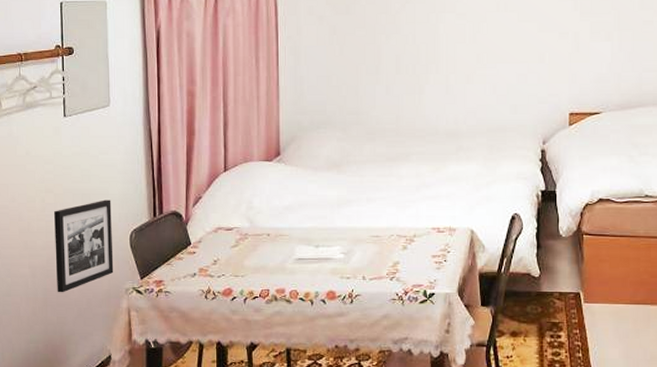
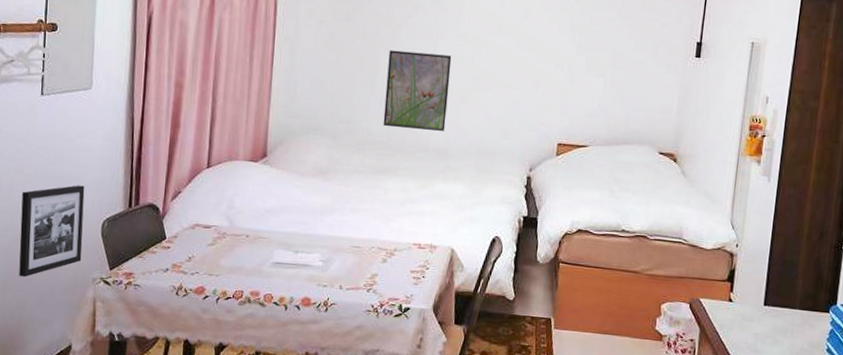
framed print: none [391,36,453,114] -> present [383,50,452,131]

